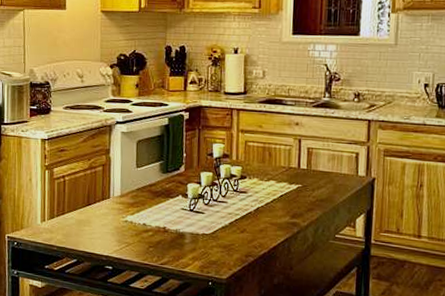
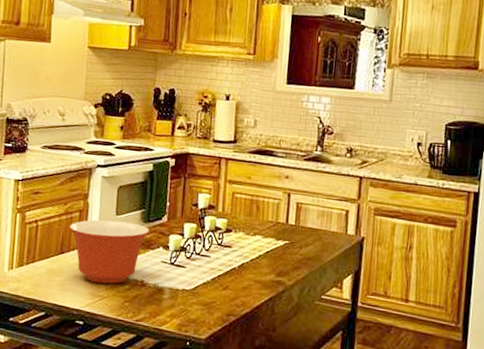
mixing bowl: none [93,172,169,232] -> present [69,219,150,284]

